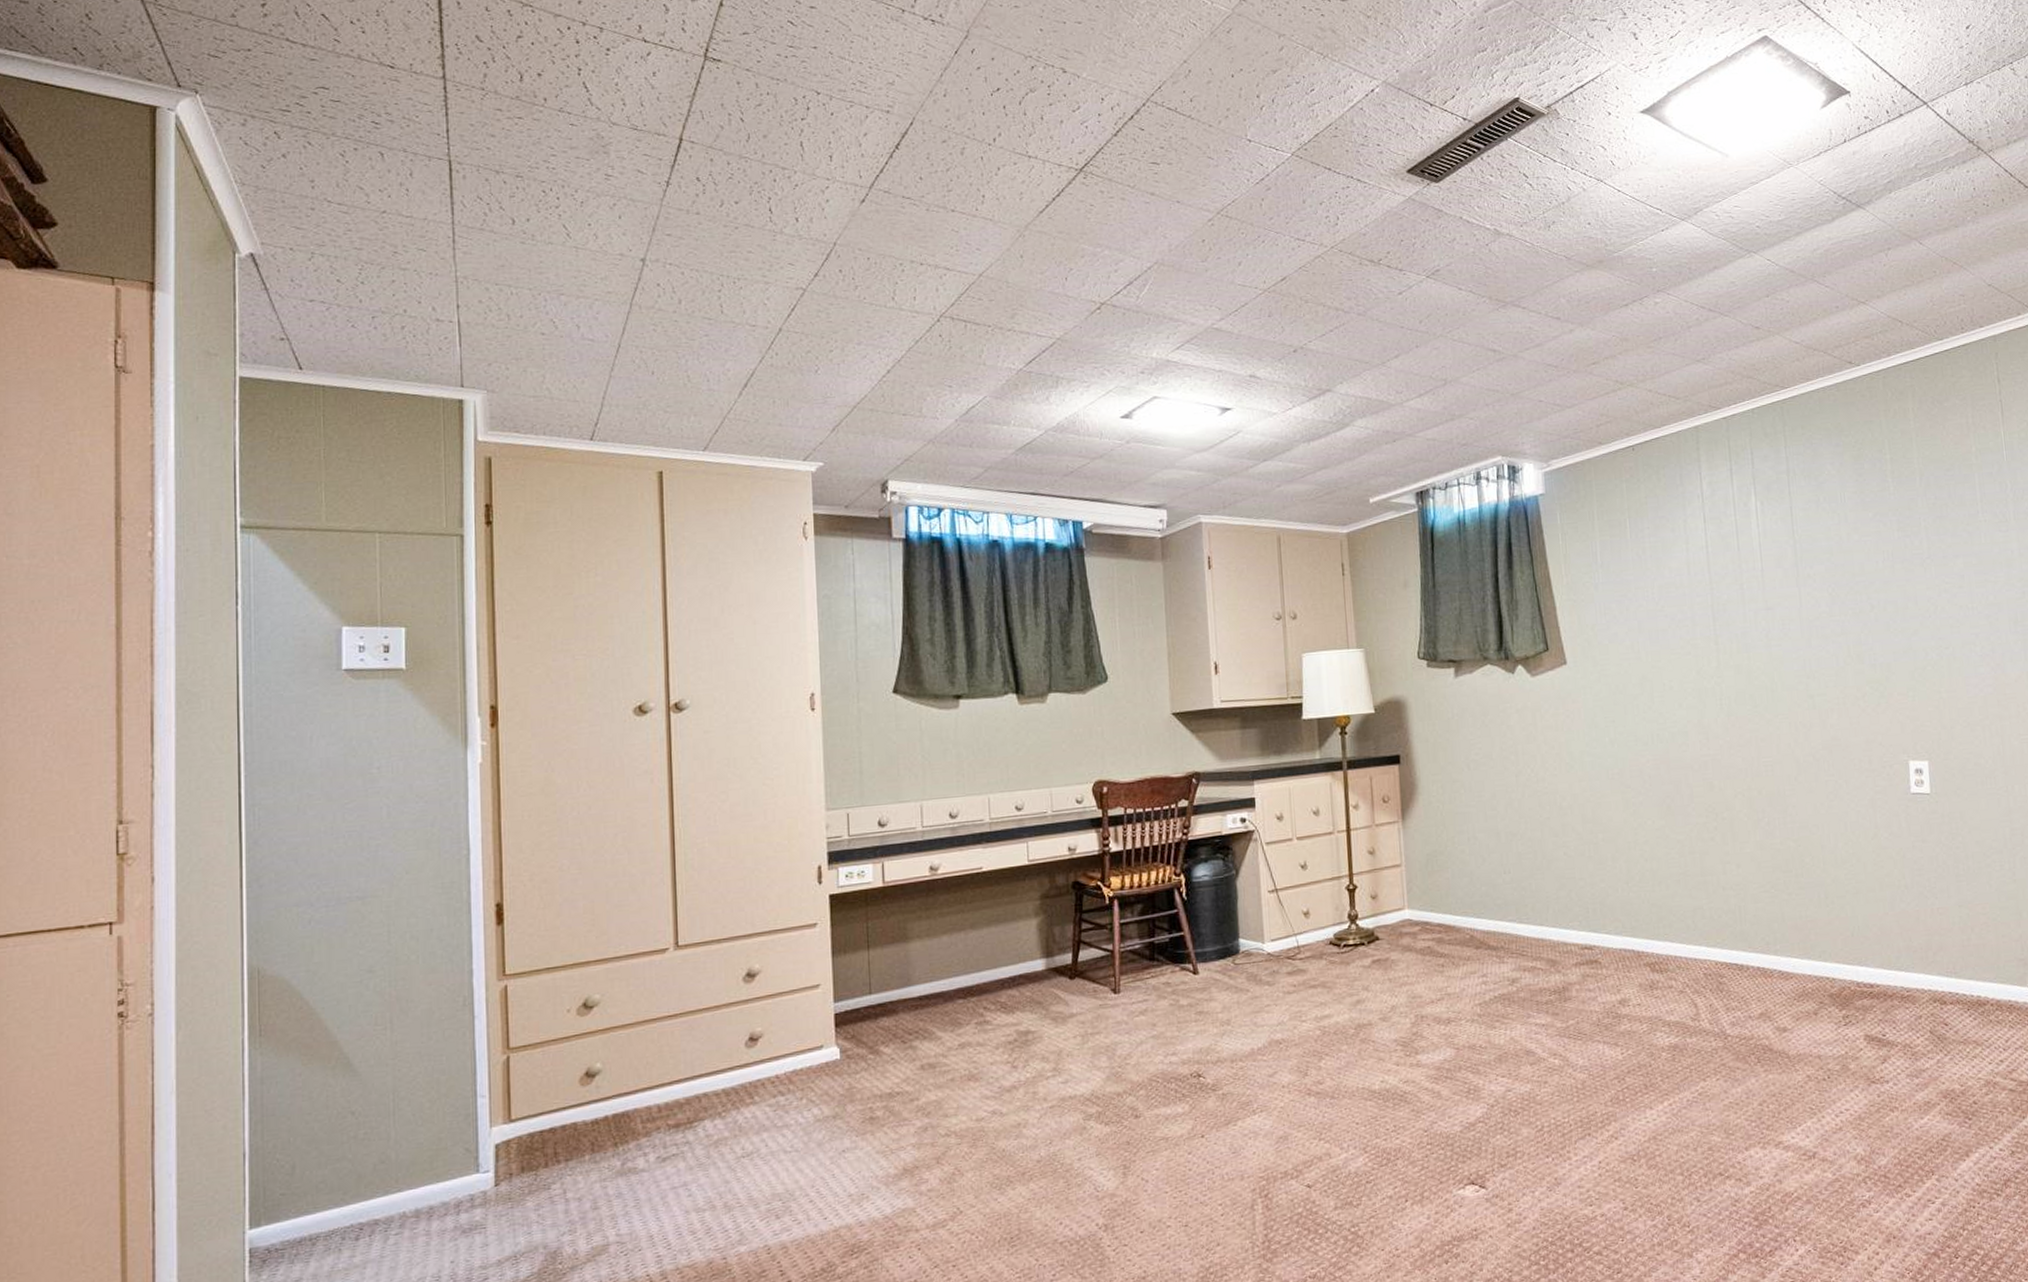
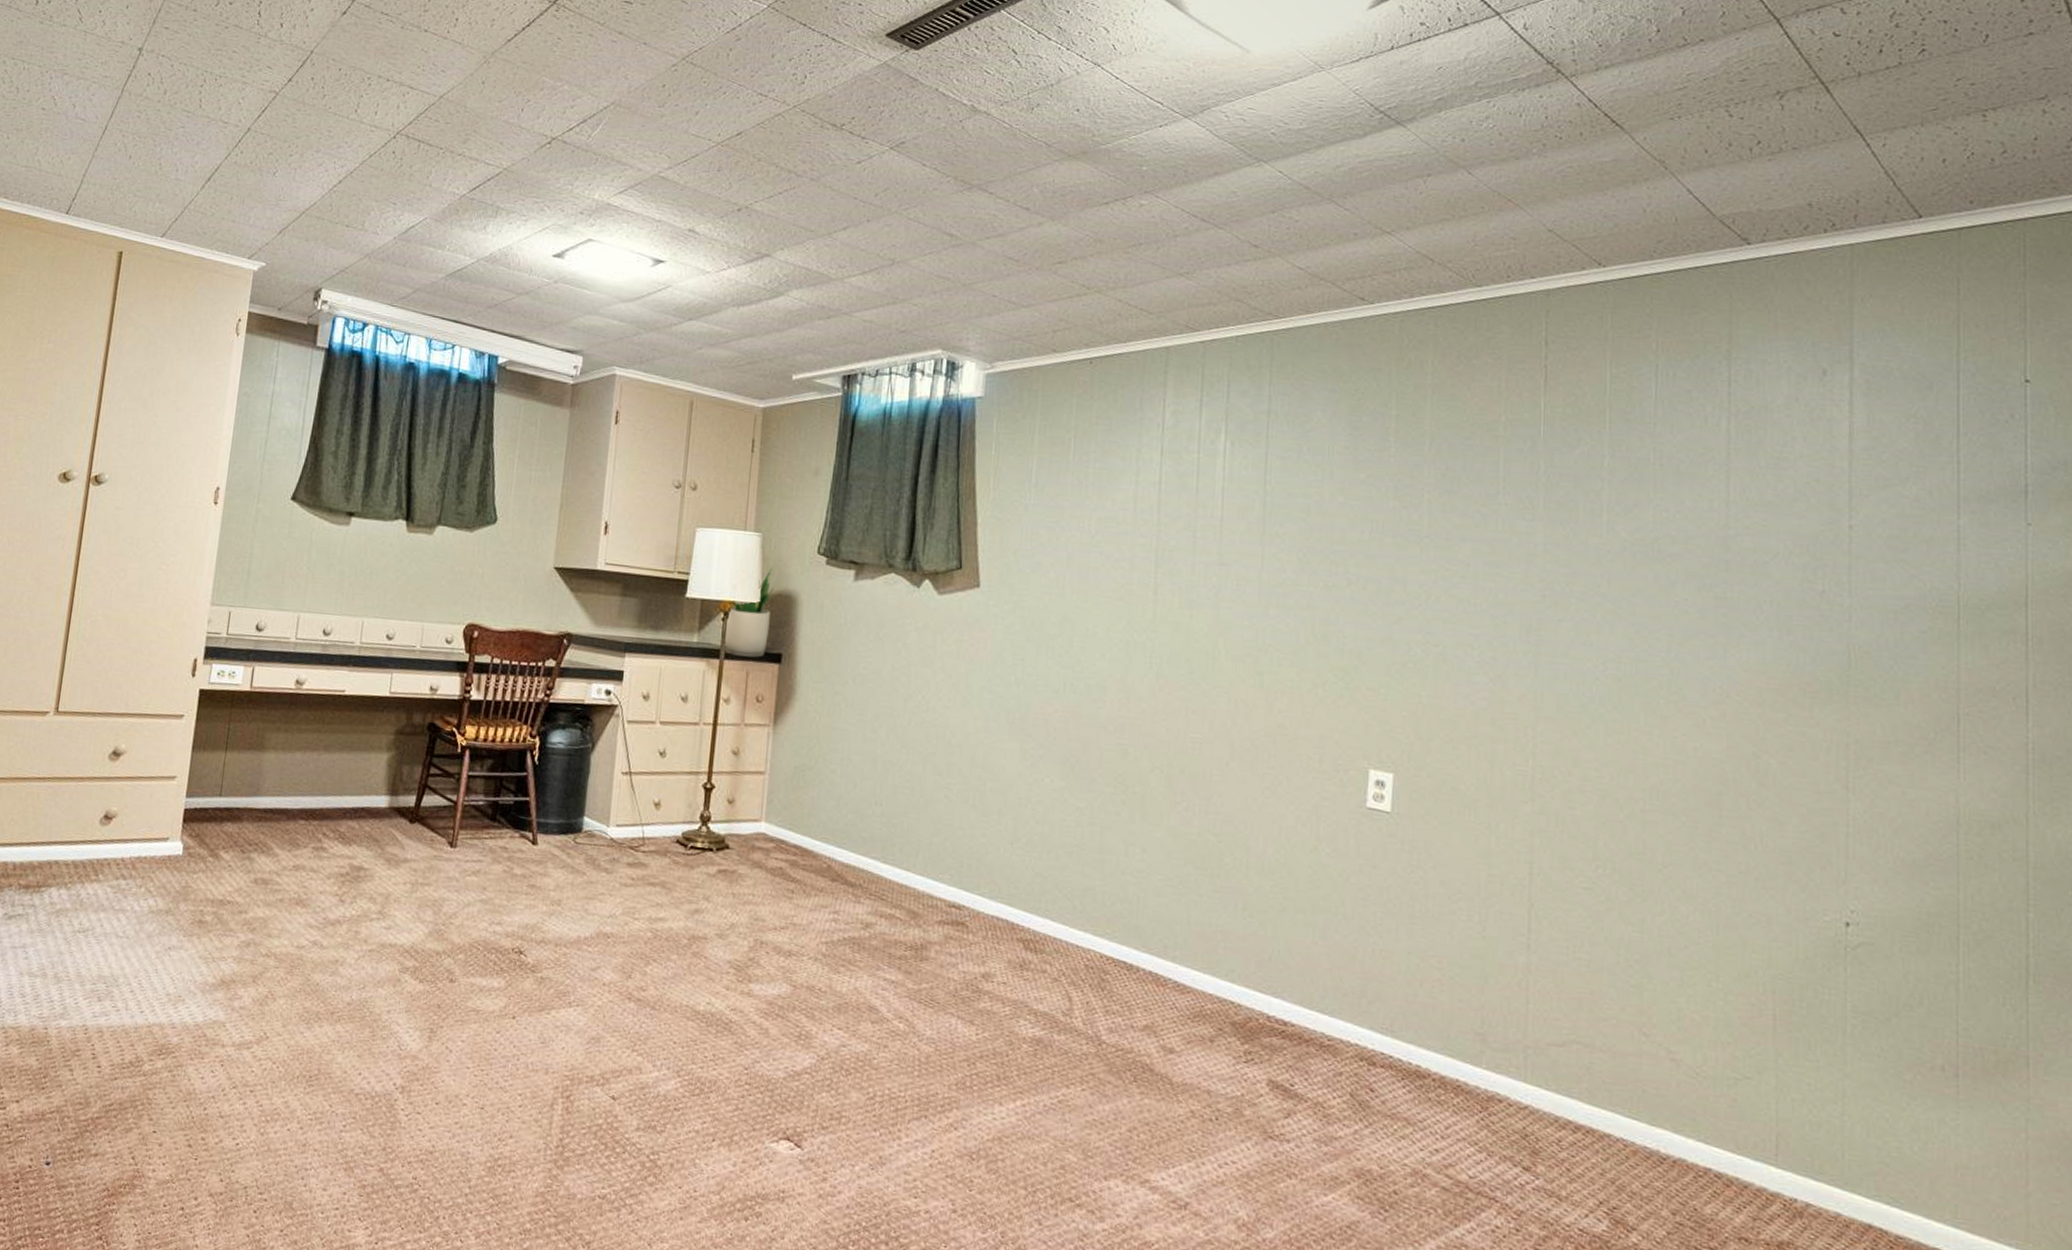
planter: none [1341,678,1385,765] -> present [723,567,774,658]

